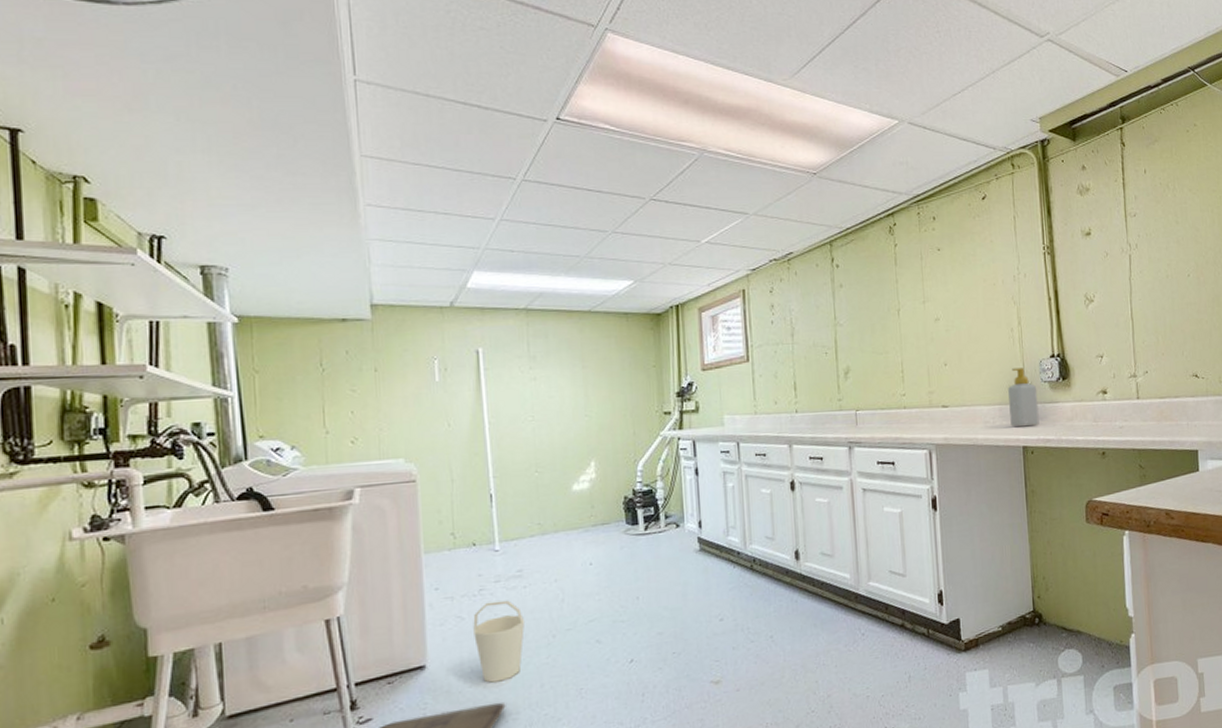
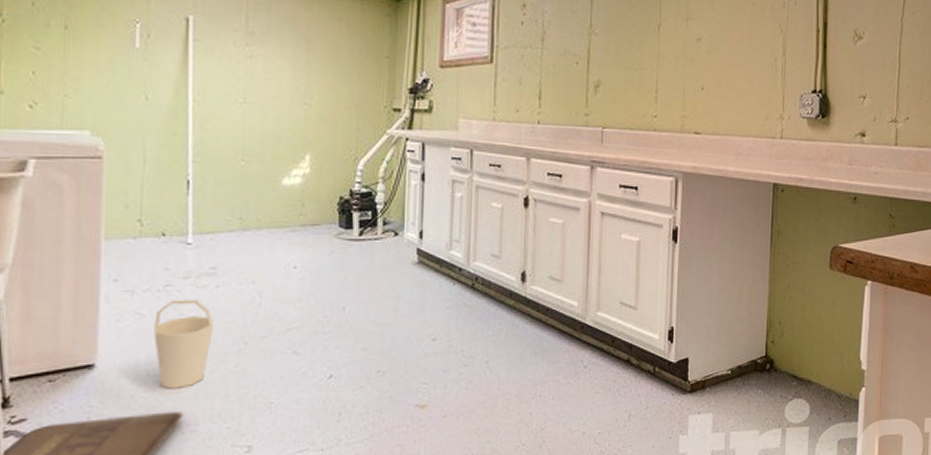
soap bottle: present [1008,367,1040,427] -> none [763,100,795,163]

